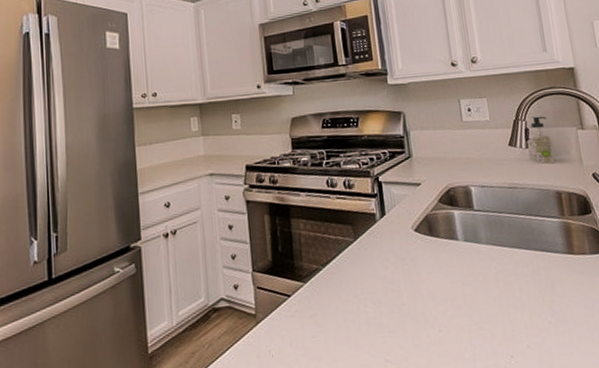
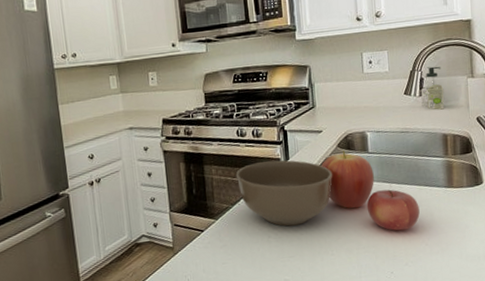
bowl: none [326,215,436,294] -> present [235,160,333,227]
fruit: none [421,206,483,275] -> present [320,150,374,209]
fruit: none [476,253,539,305] -> present [366,189,420,231]

